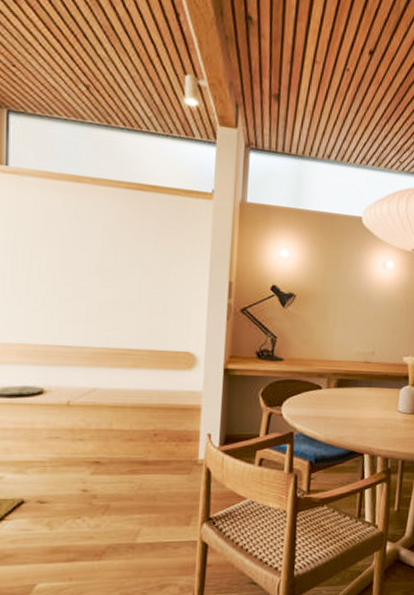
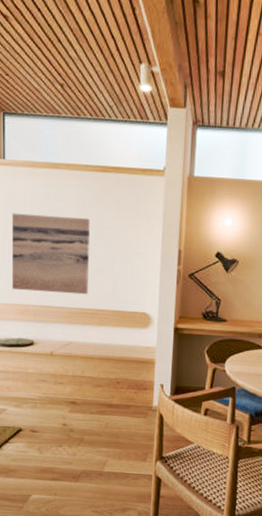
wall art: none [14,231,123,332] -> present [11,213,91,295]

